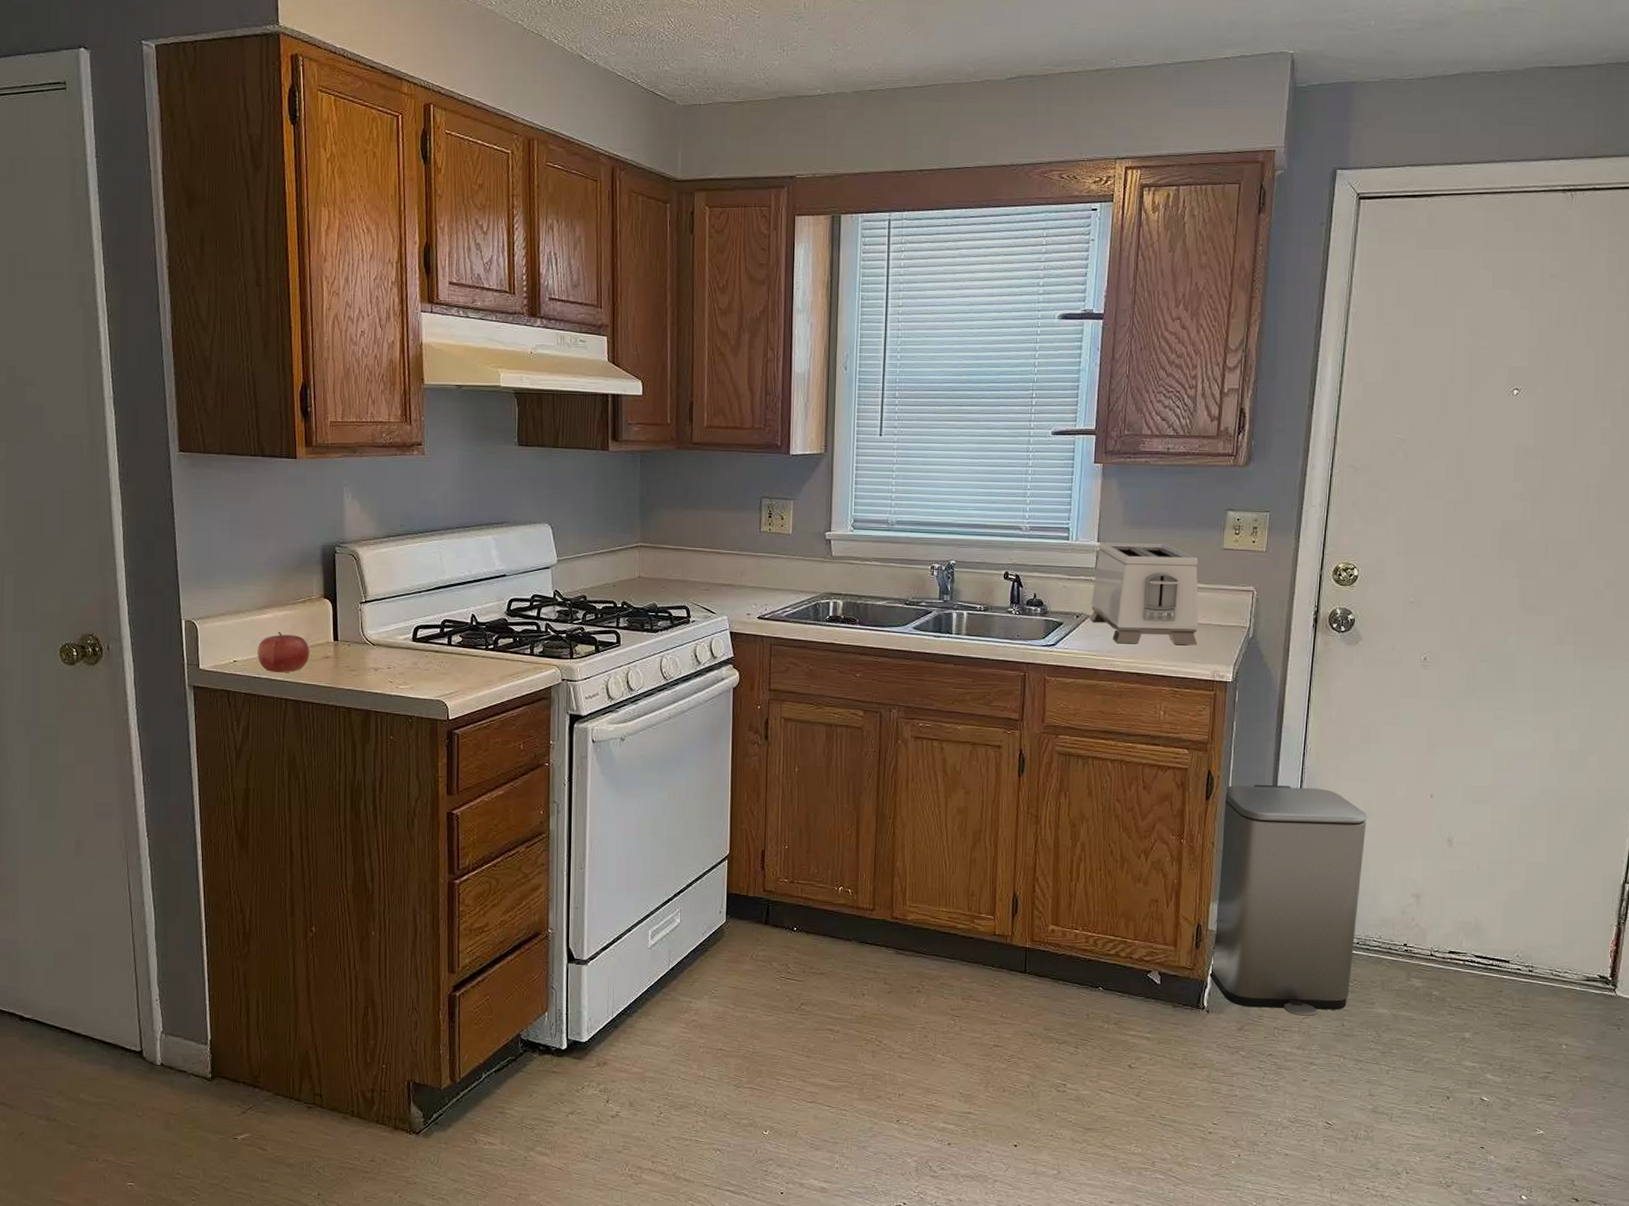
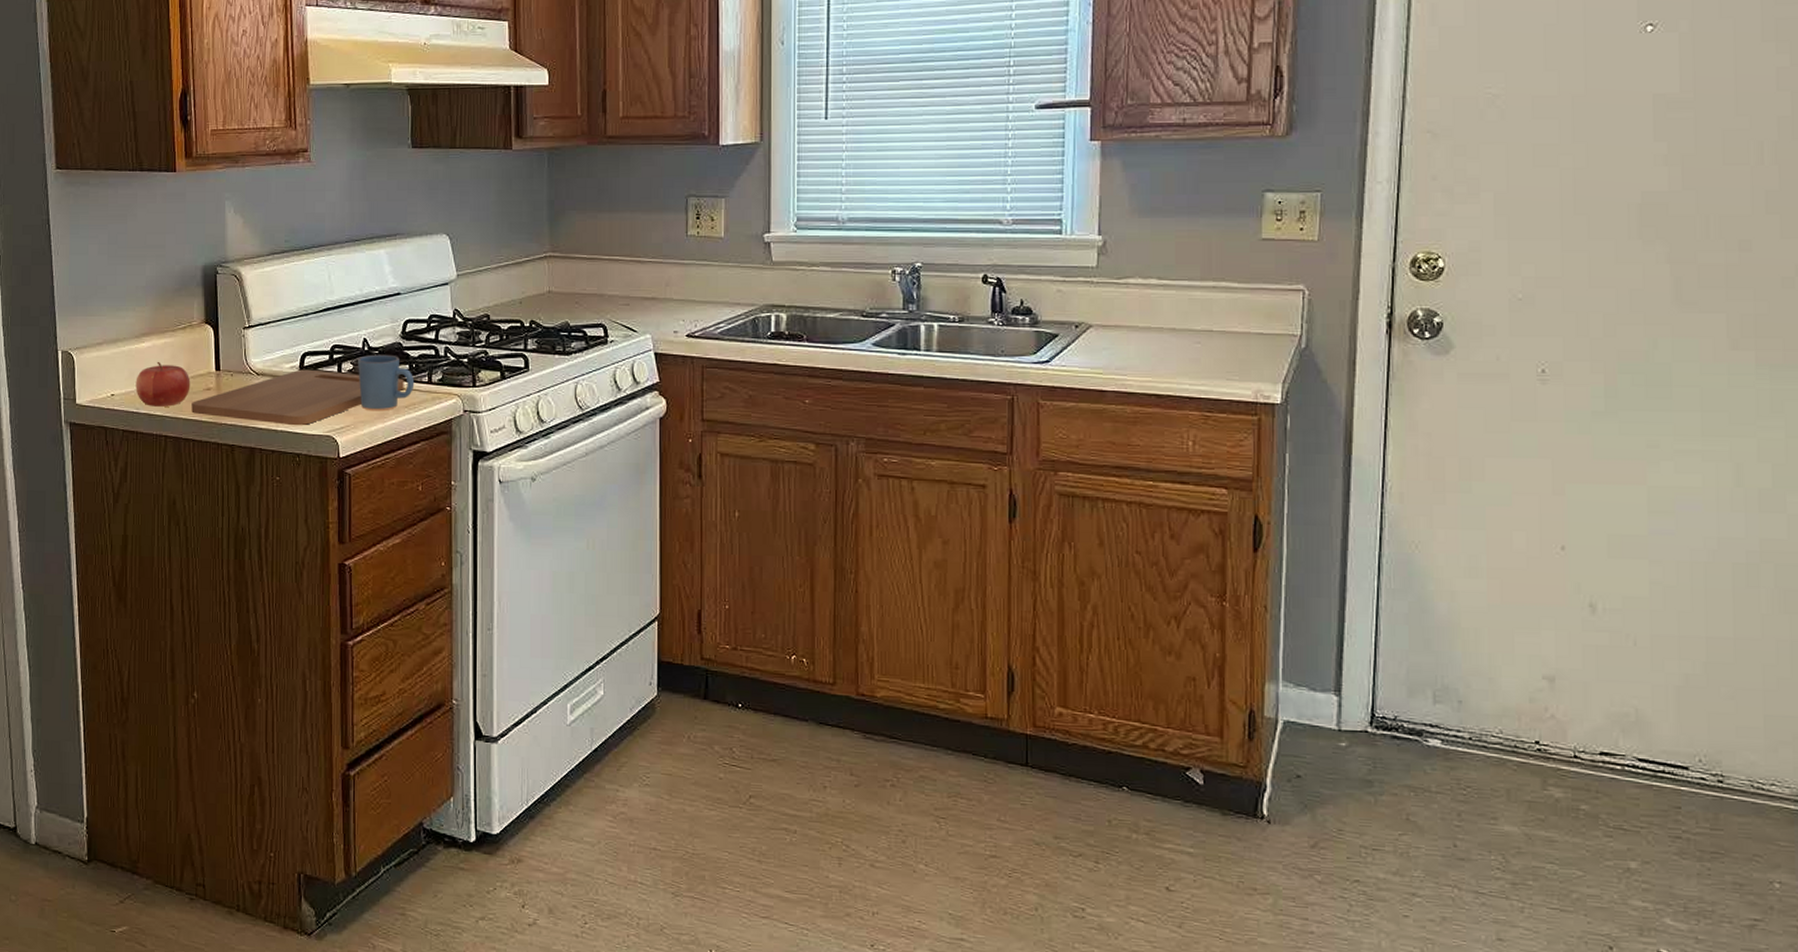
cutting board: none [311,641,509,691] -> present [191,369,404,426]
mug: none [466,628,518,679] -> present [358,354,415,412]
toaster: present [1089,542,1199,645] -> none [1092,234,1234,359]
pedal bin: present [1208,785,1368,1016] -> none [1267,533,1475,833]

